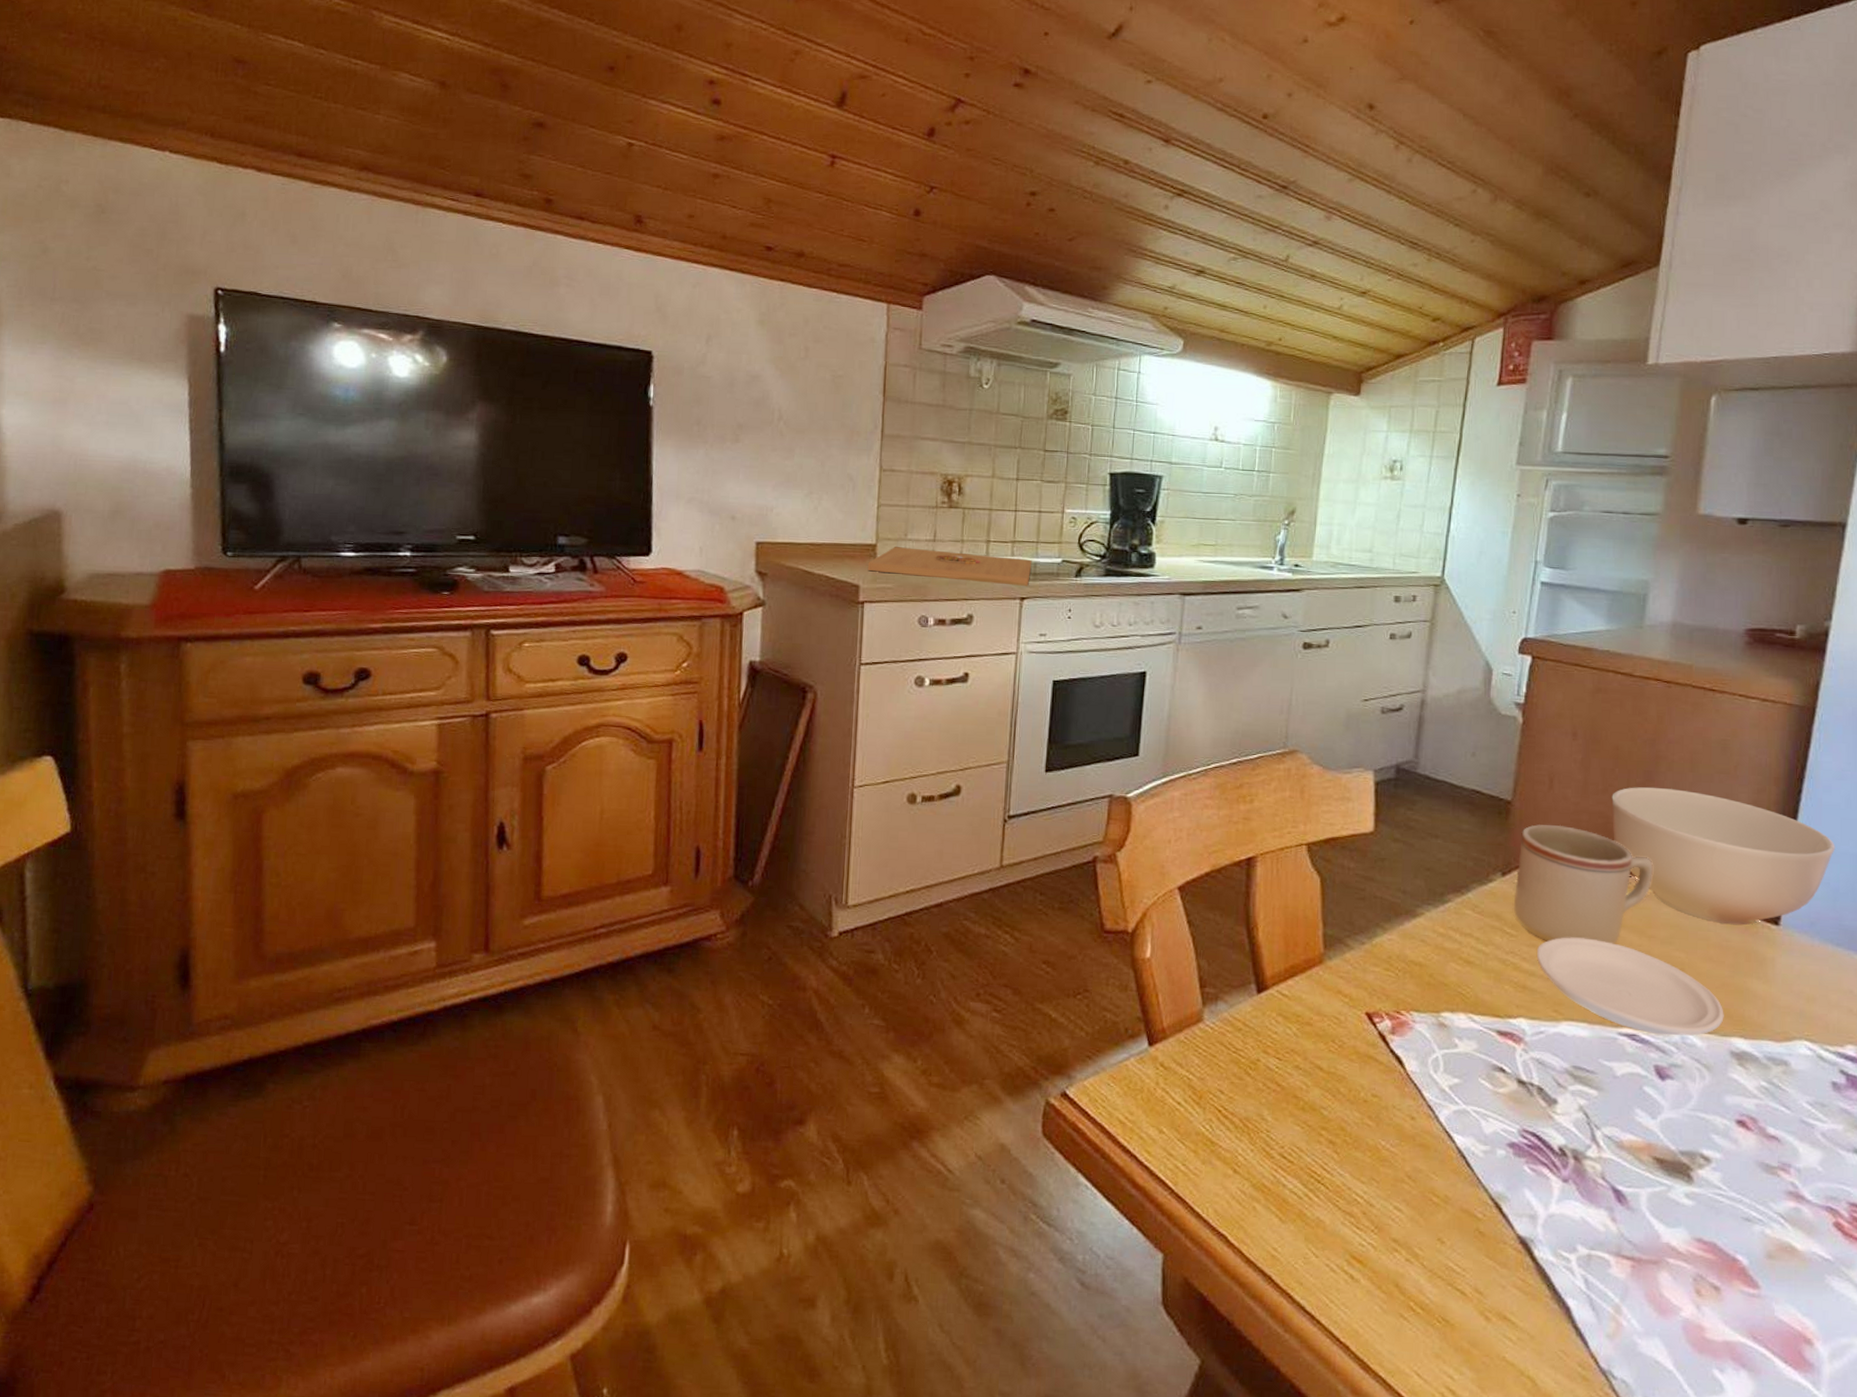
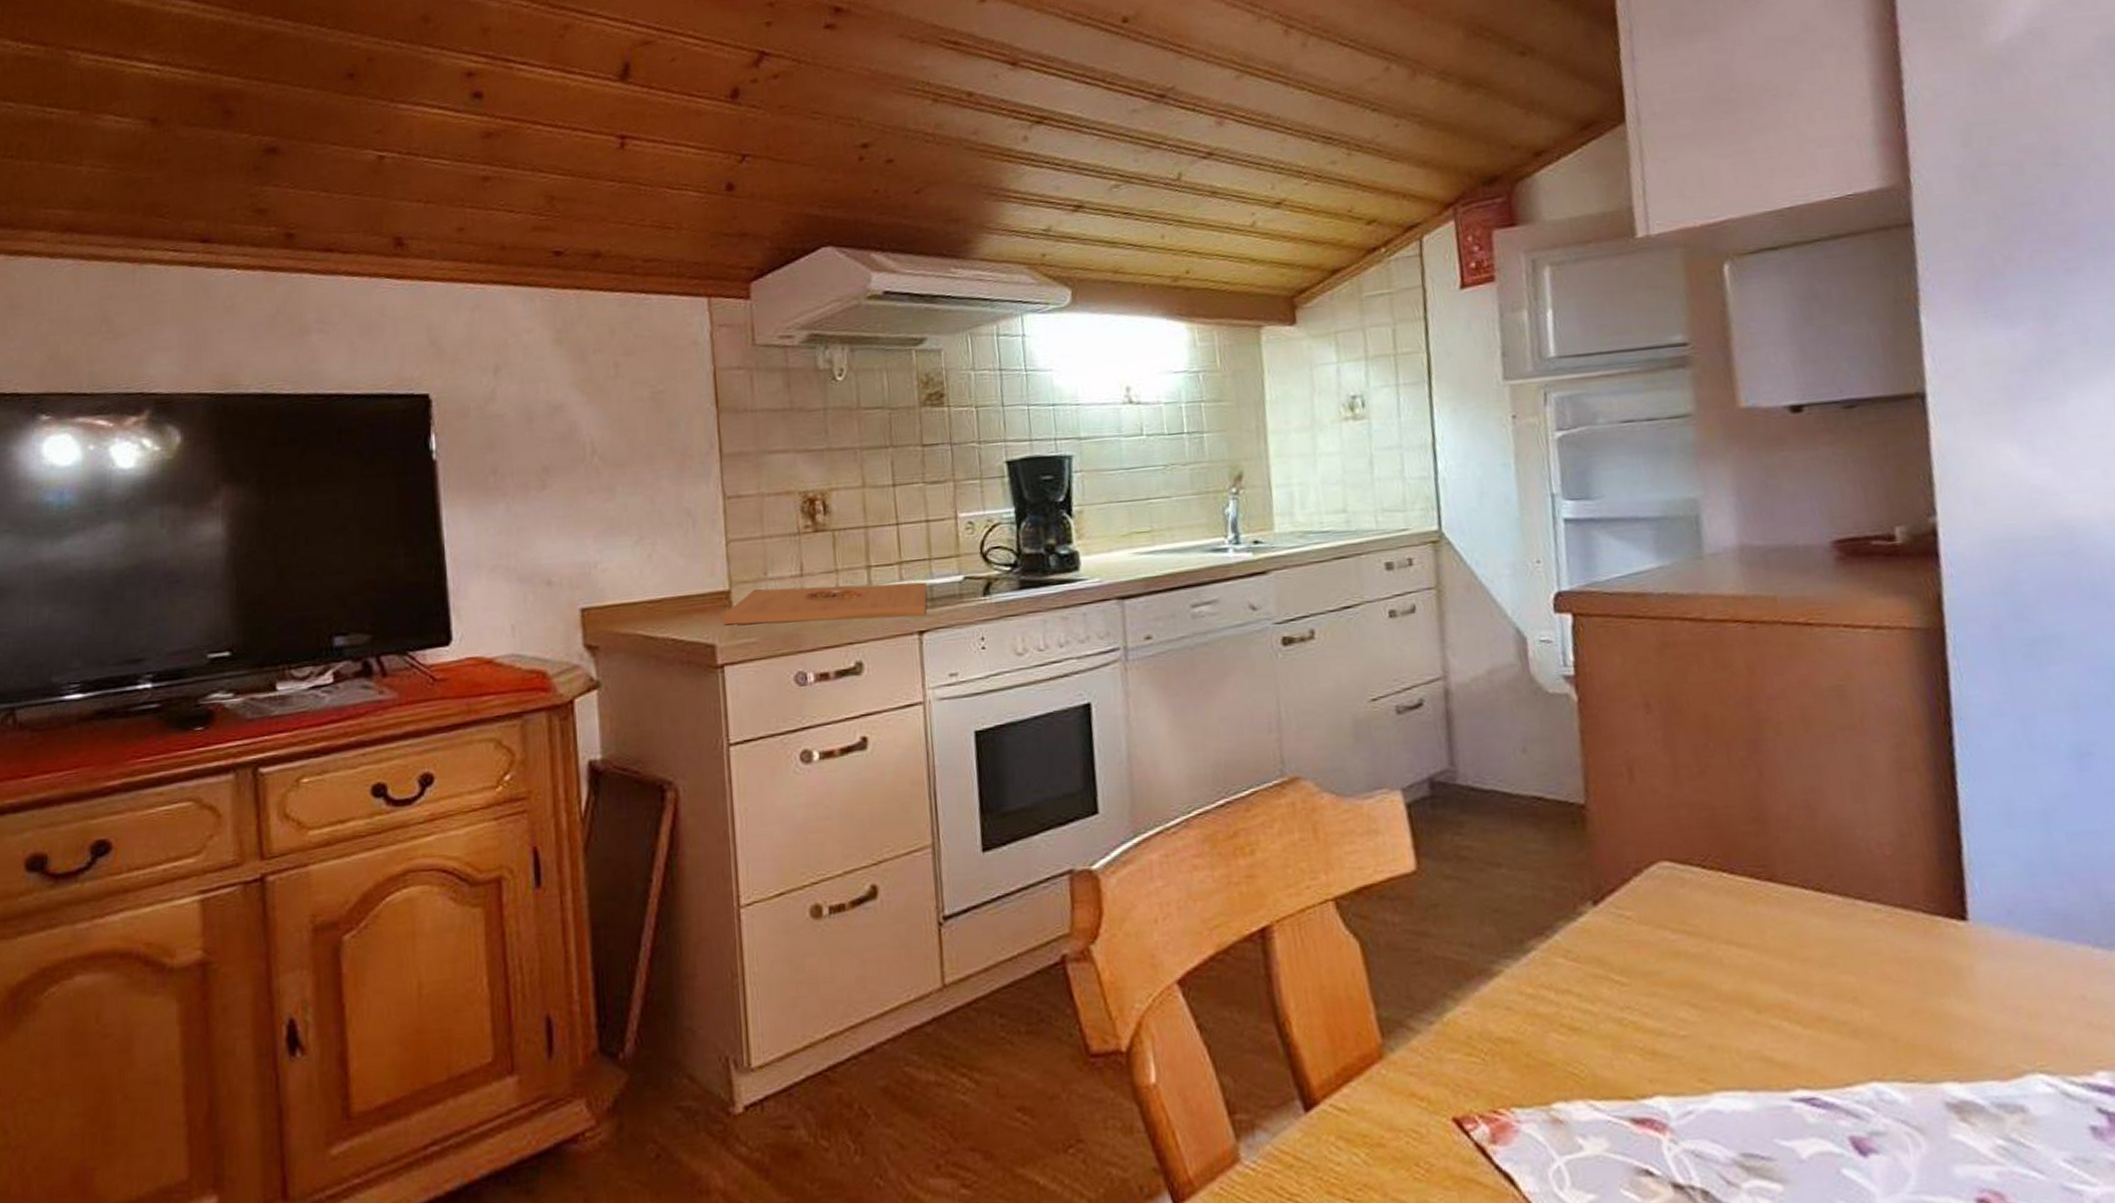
mug: present [1513,824,1653,944] -> none [1606,826,1789,986]
plate: present [1537,937,1724,1036] -> none [1660,973,1926,1094]
bowl: present [1611,786,1835,926] -> none [1711,758,2015,929]

